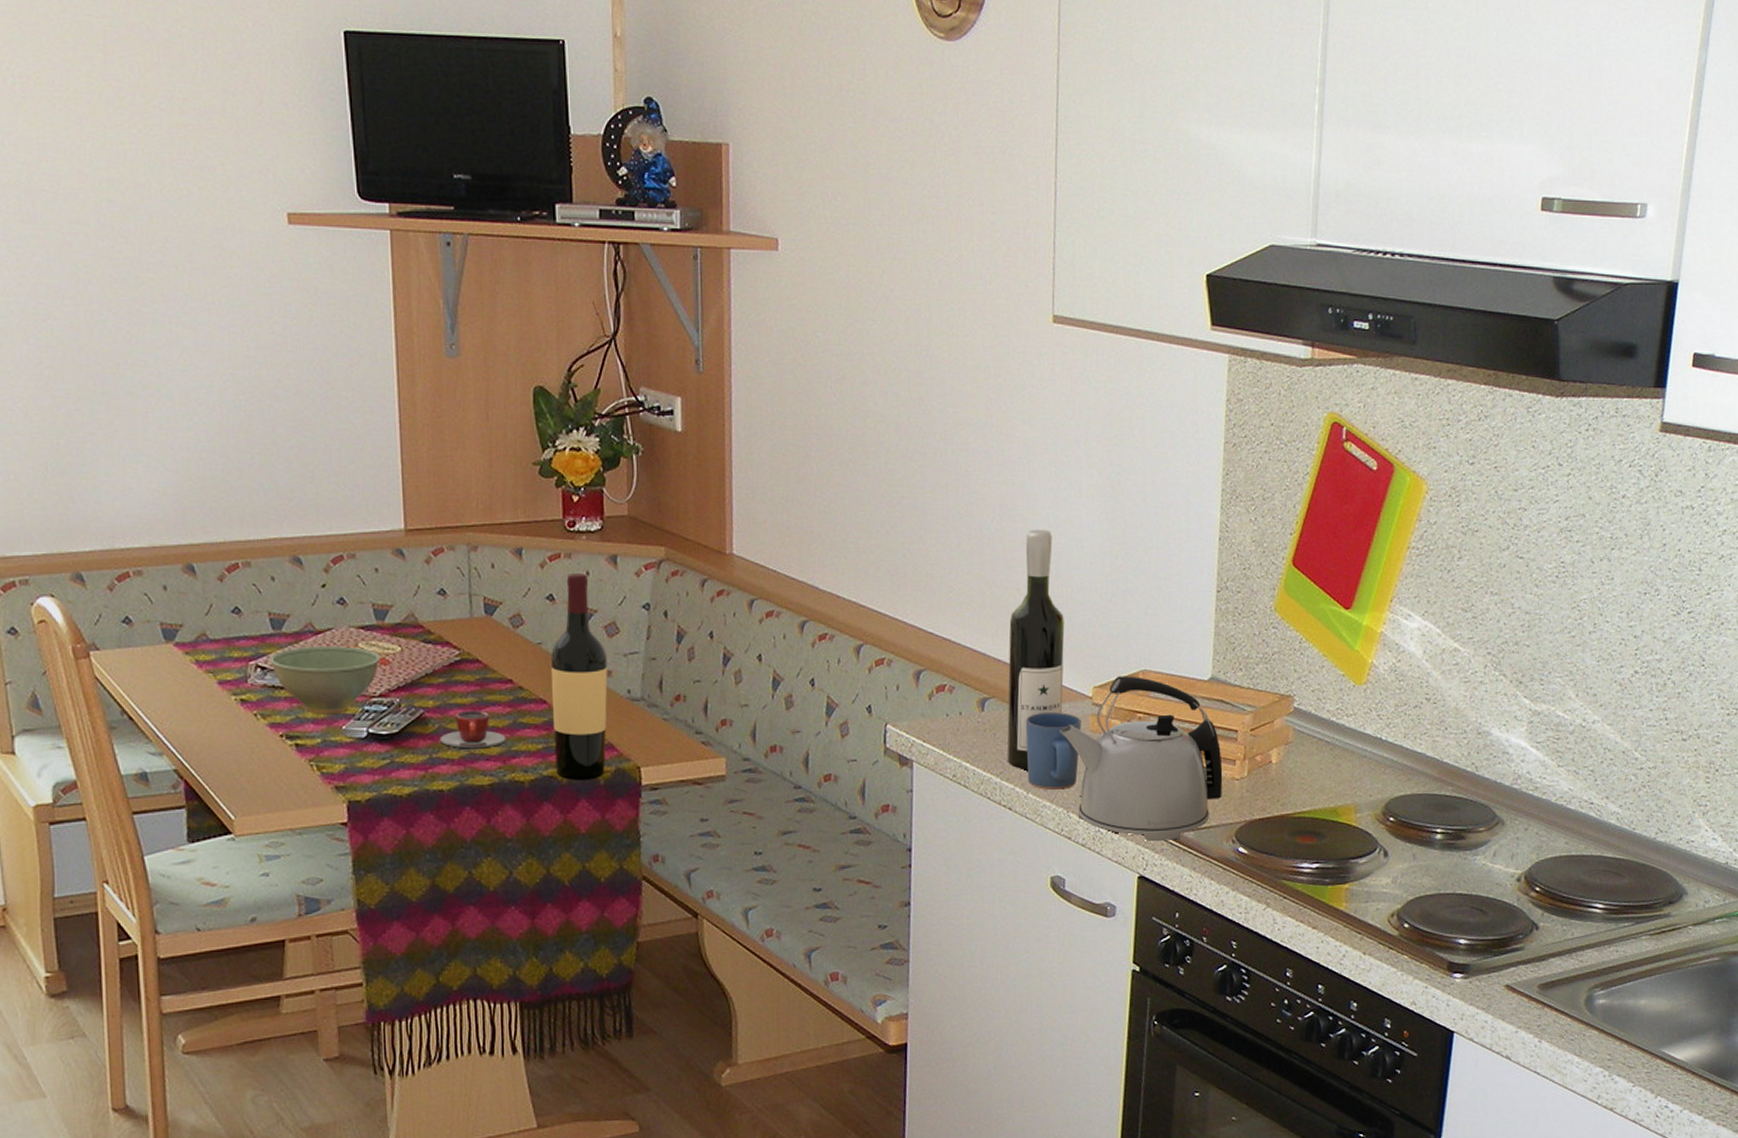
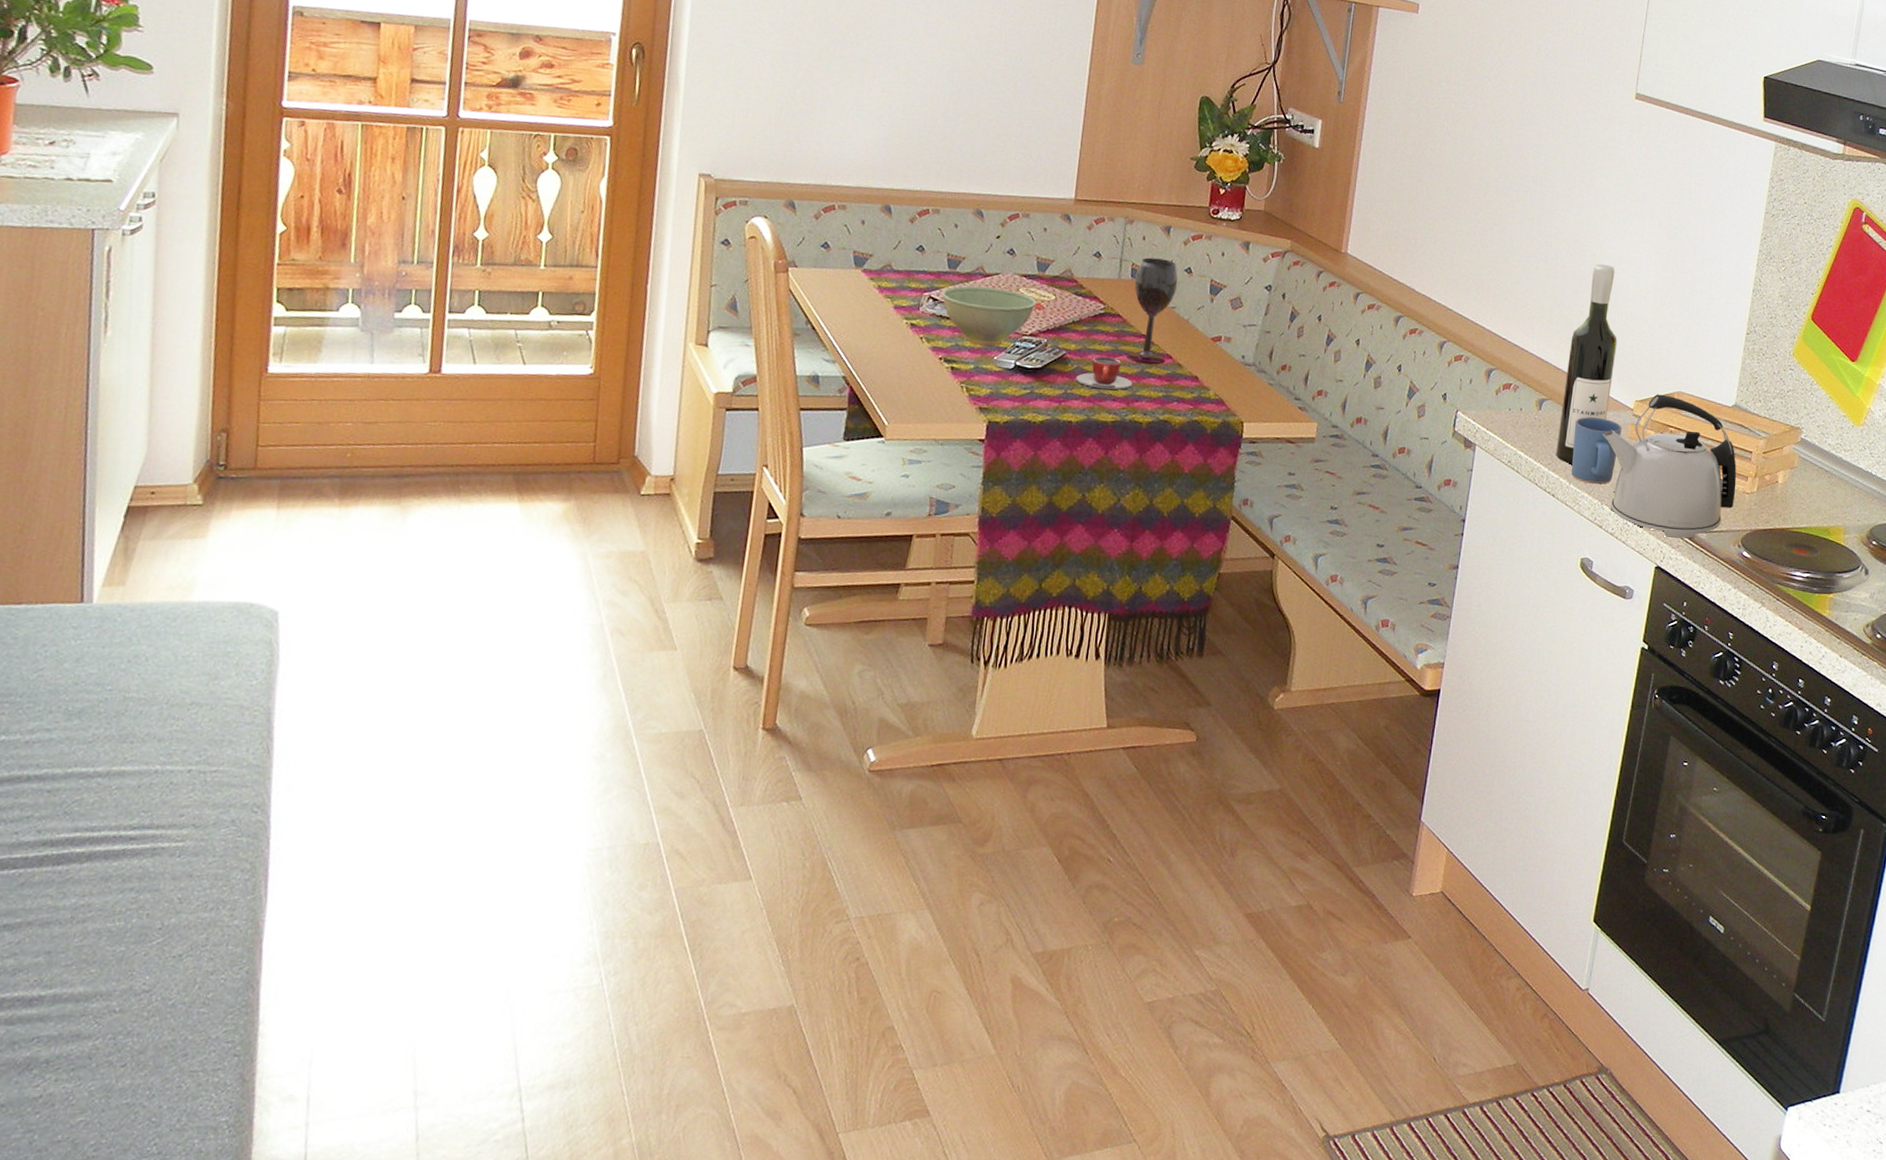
wine glass: none [489,588,541,714] -> present [1126,257,1179,365]
wine bottle: present [550,573,608,780] -> none [1171,253,1229,428]

